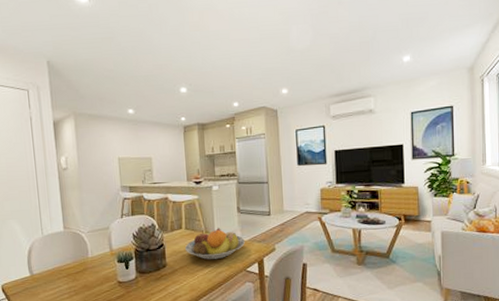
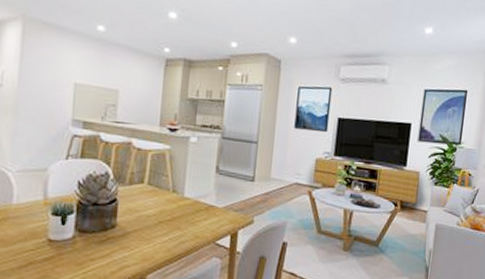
fruit bowl: present [185,228,245,260] -> none [144,188,219,226]

